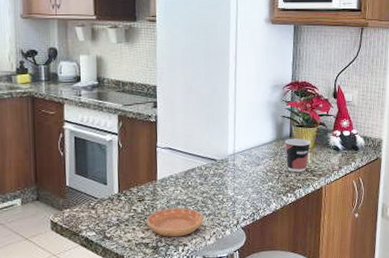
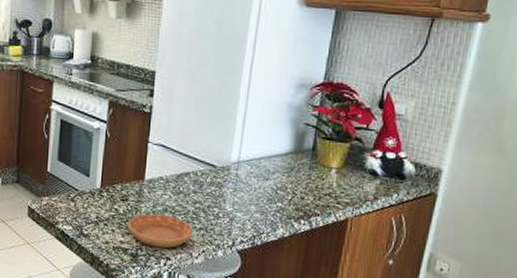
cup: present [285,138,311,172] -> none [304,153,339,196]

